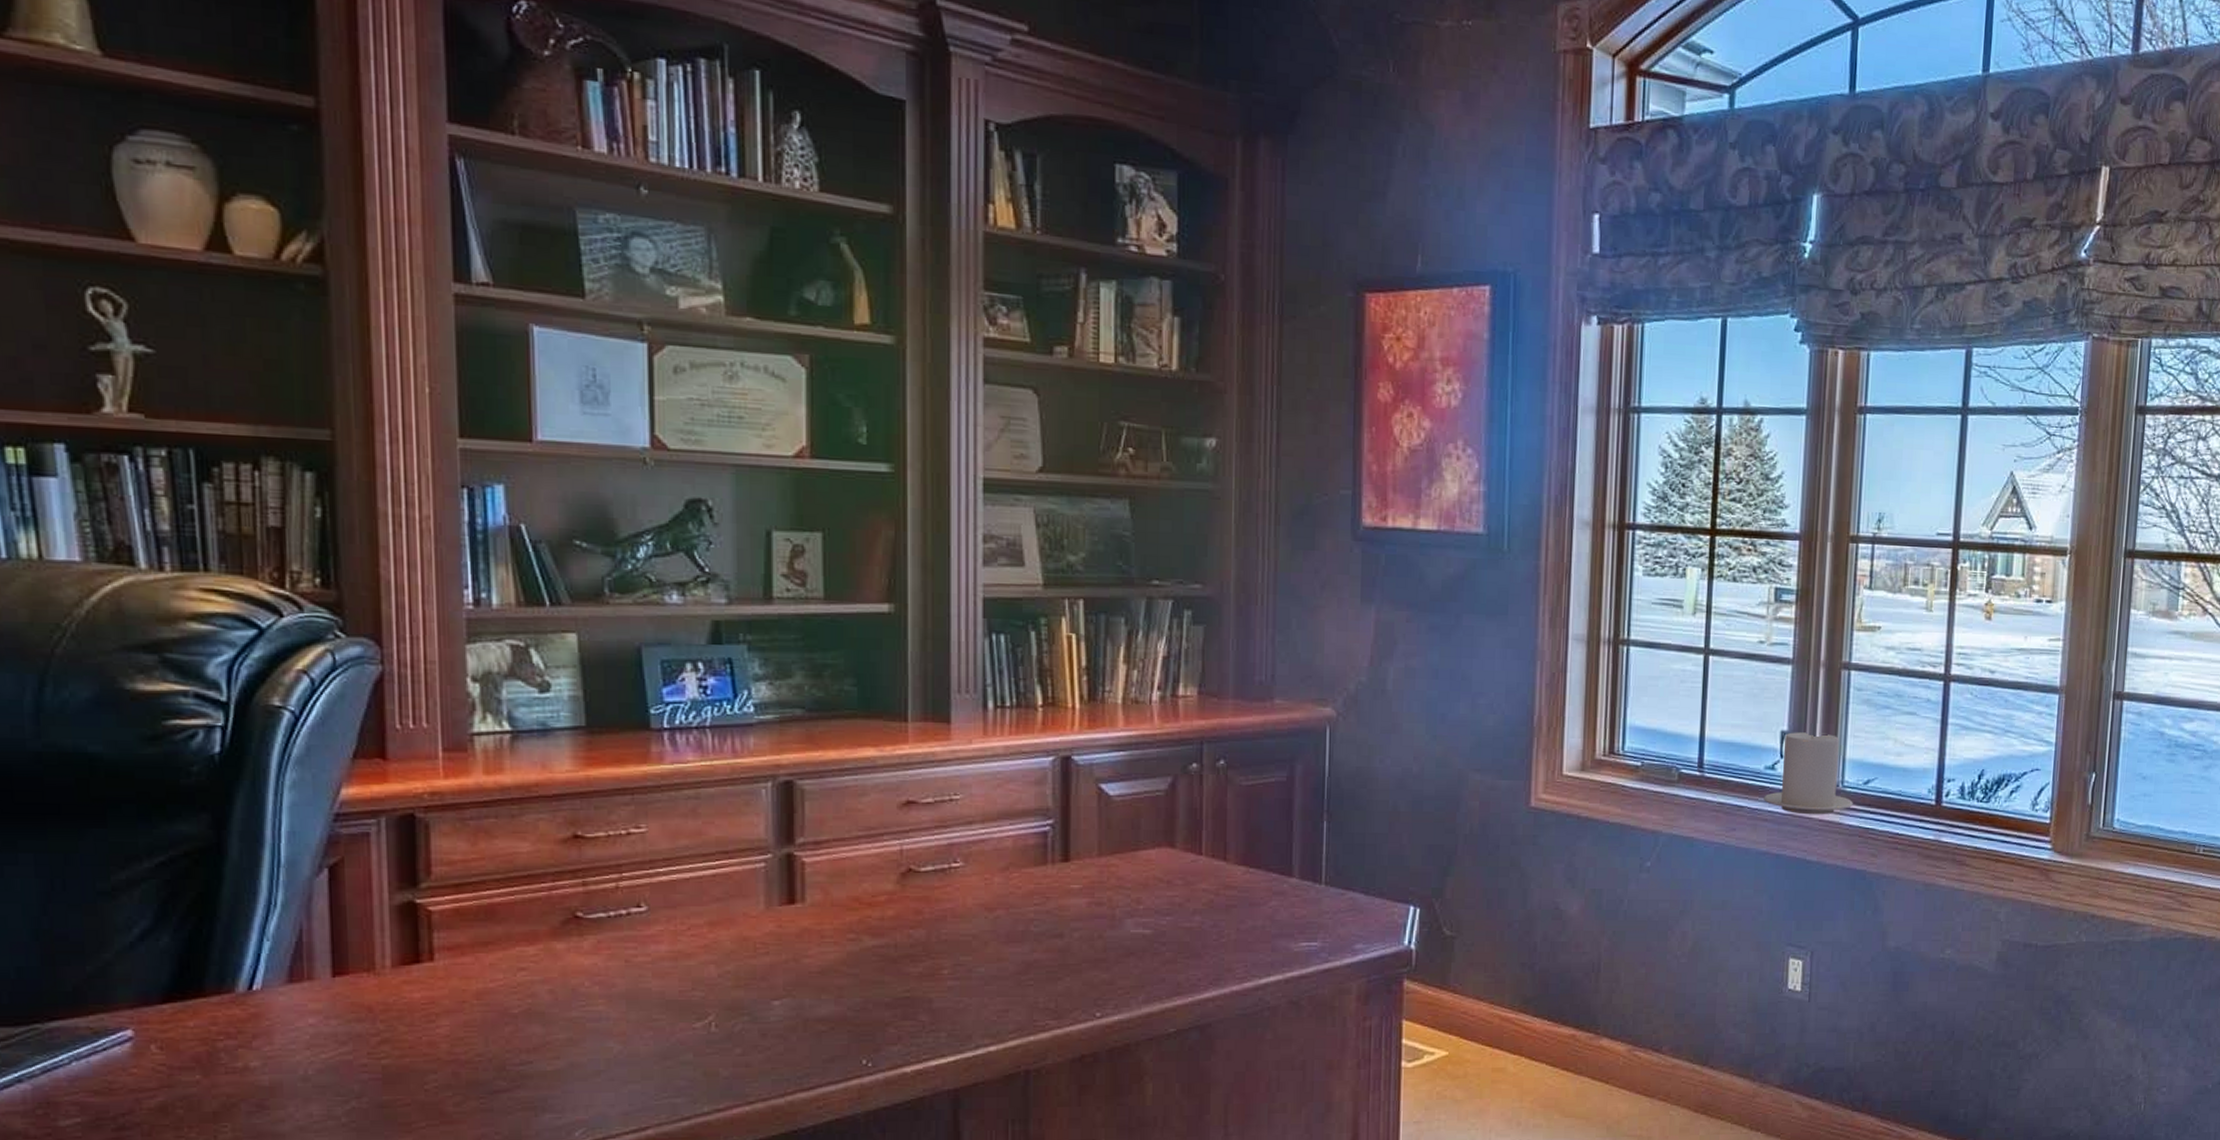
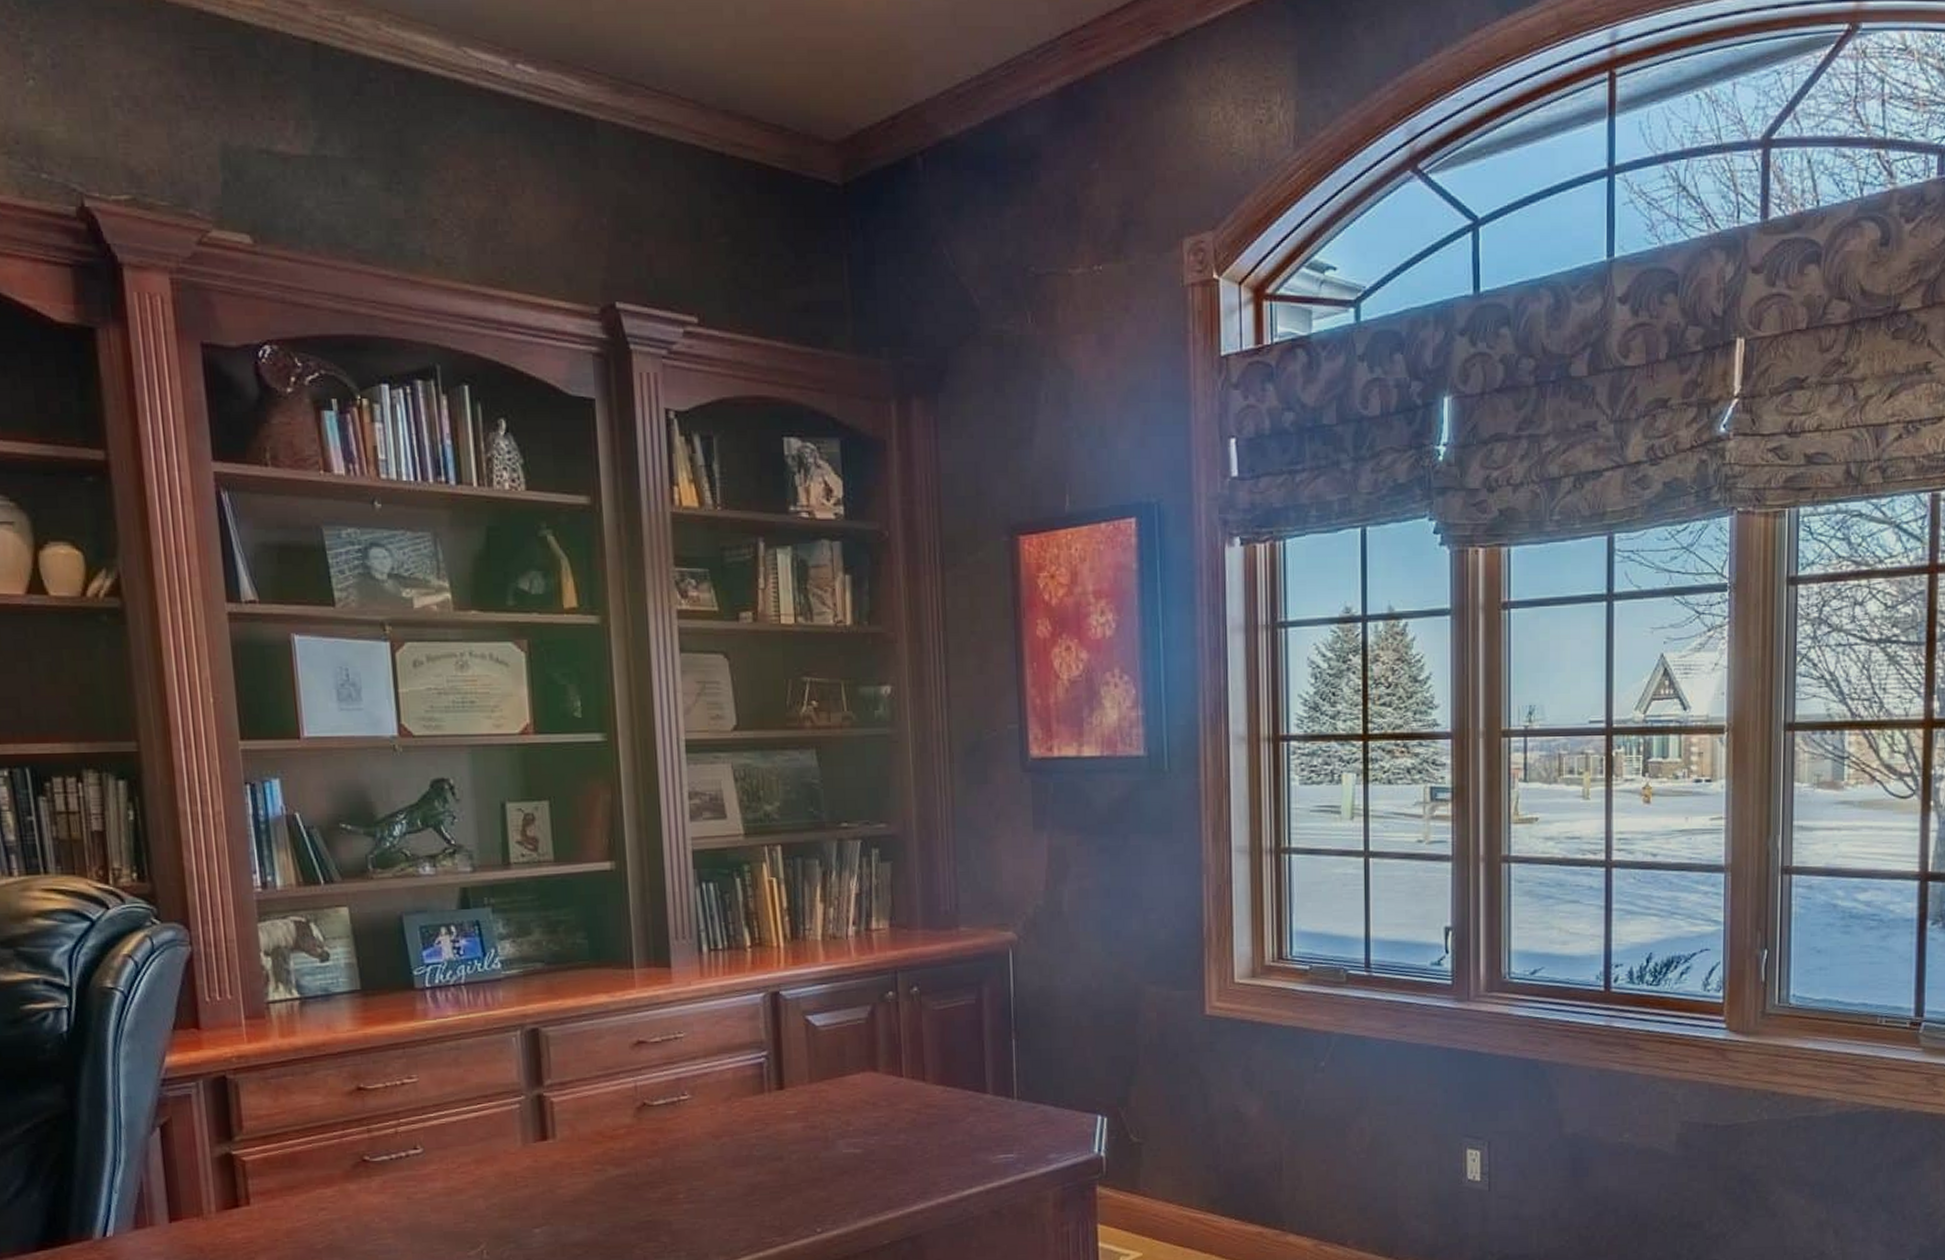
candle: present [1763,732,1853,815] -> none [1432,926,1521,1008]

